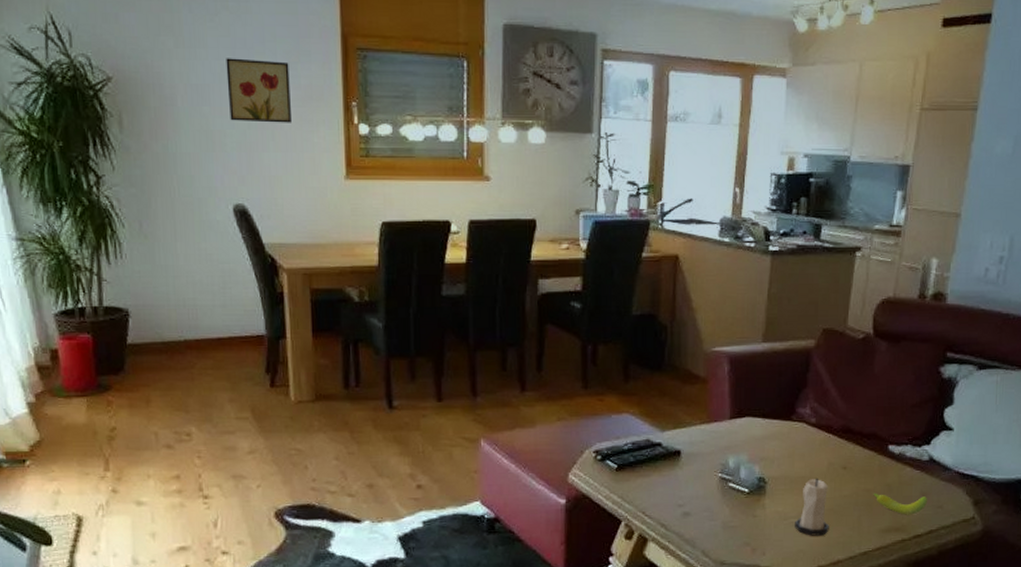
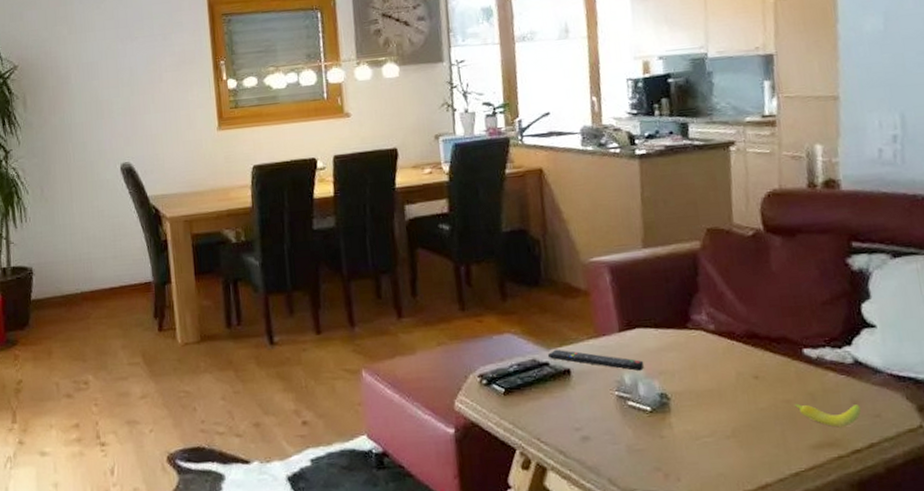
wall art: present [226,58,291,123] -> none [111,34,168,91]
remote control: none [661,431,749,457] -> present [547,349,644,372]
candle: present [795,479,829,536] -> none [709,391,750,457]

